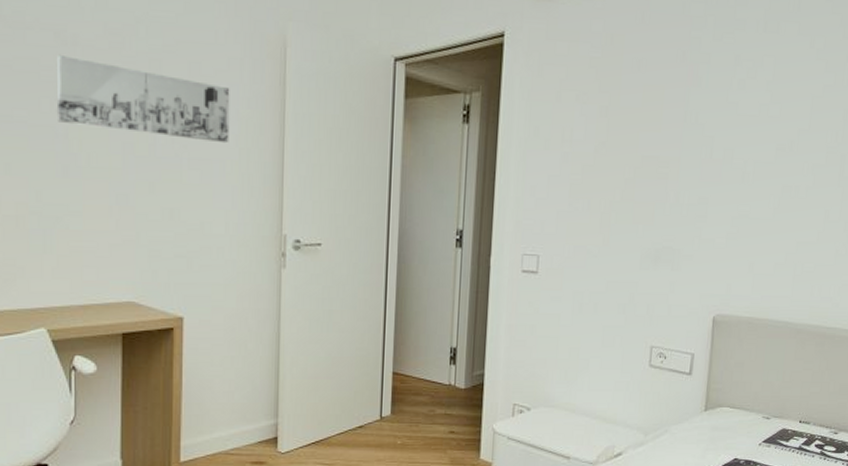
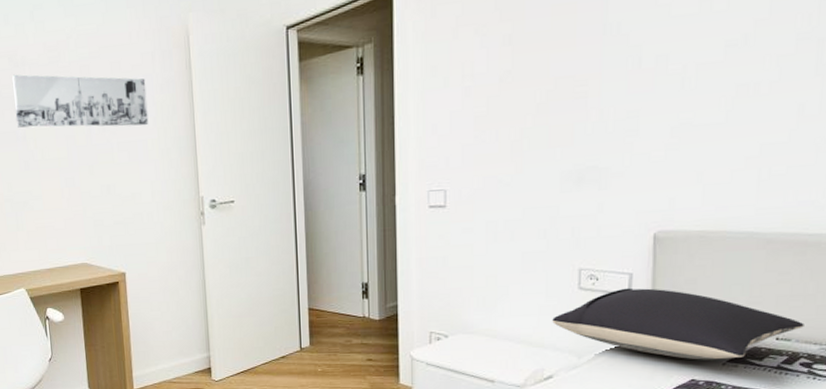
pillow: none [625,367,820,440] -> present [552,288,804,360]

